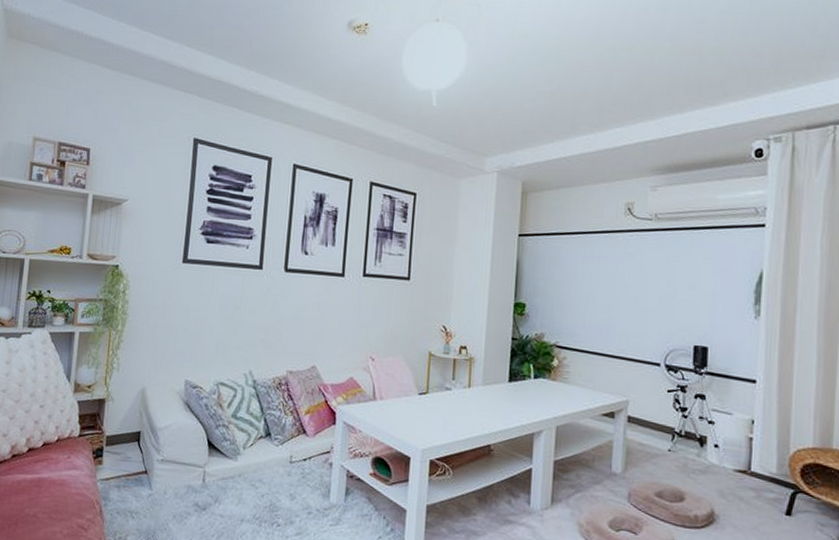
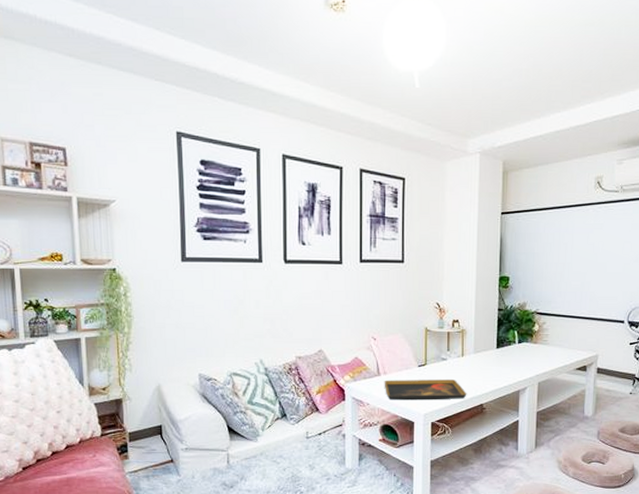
decorative tray: none [379,406,473,437] -> present [384,380,467,400]

